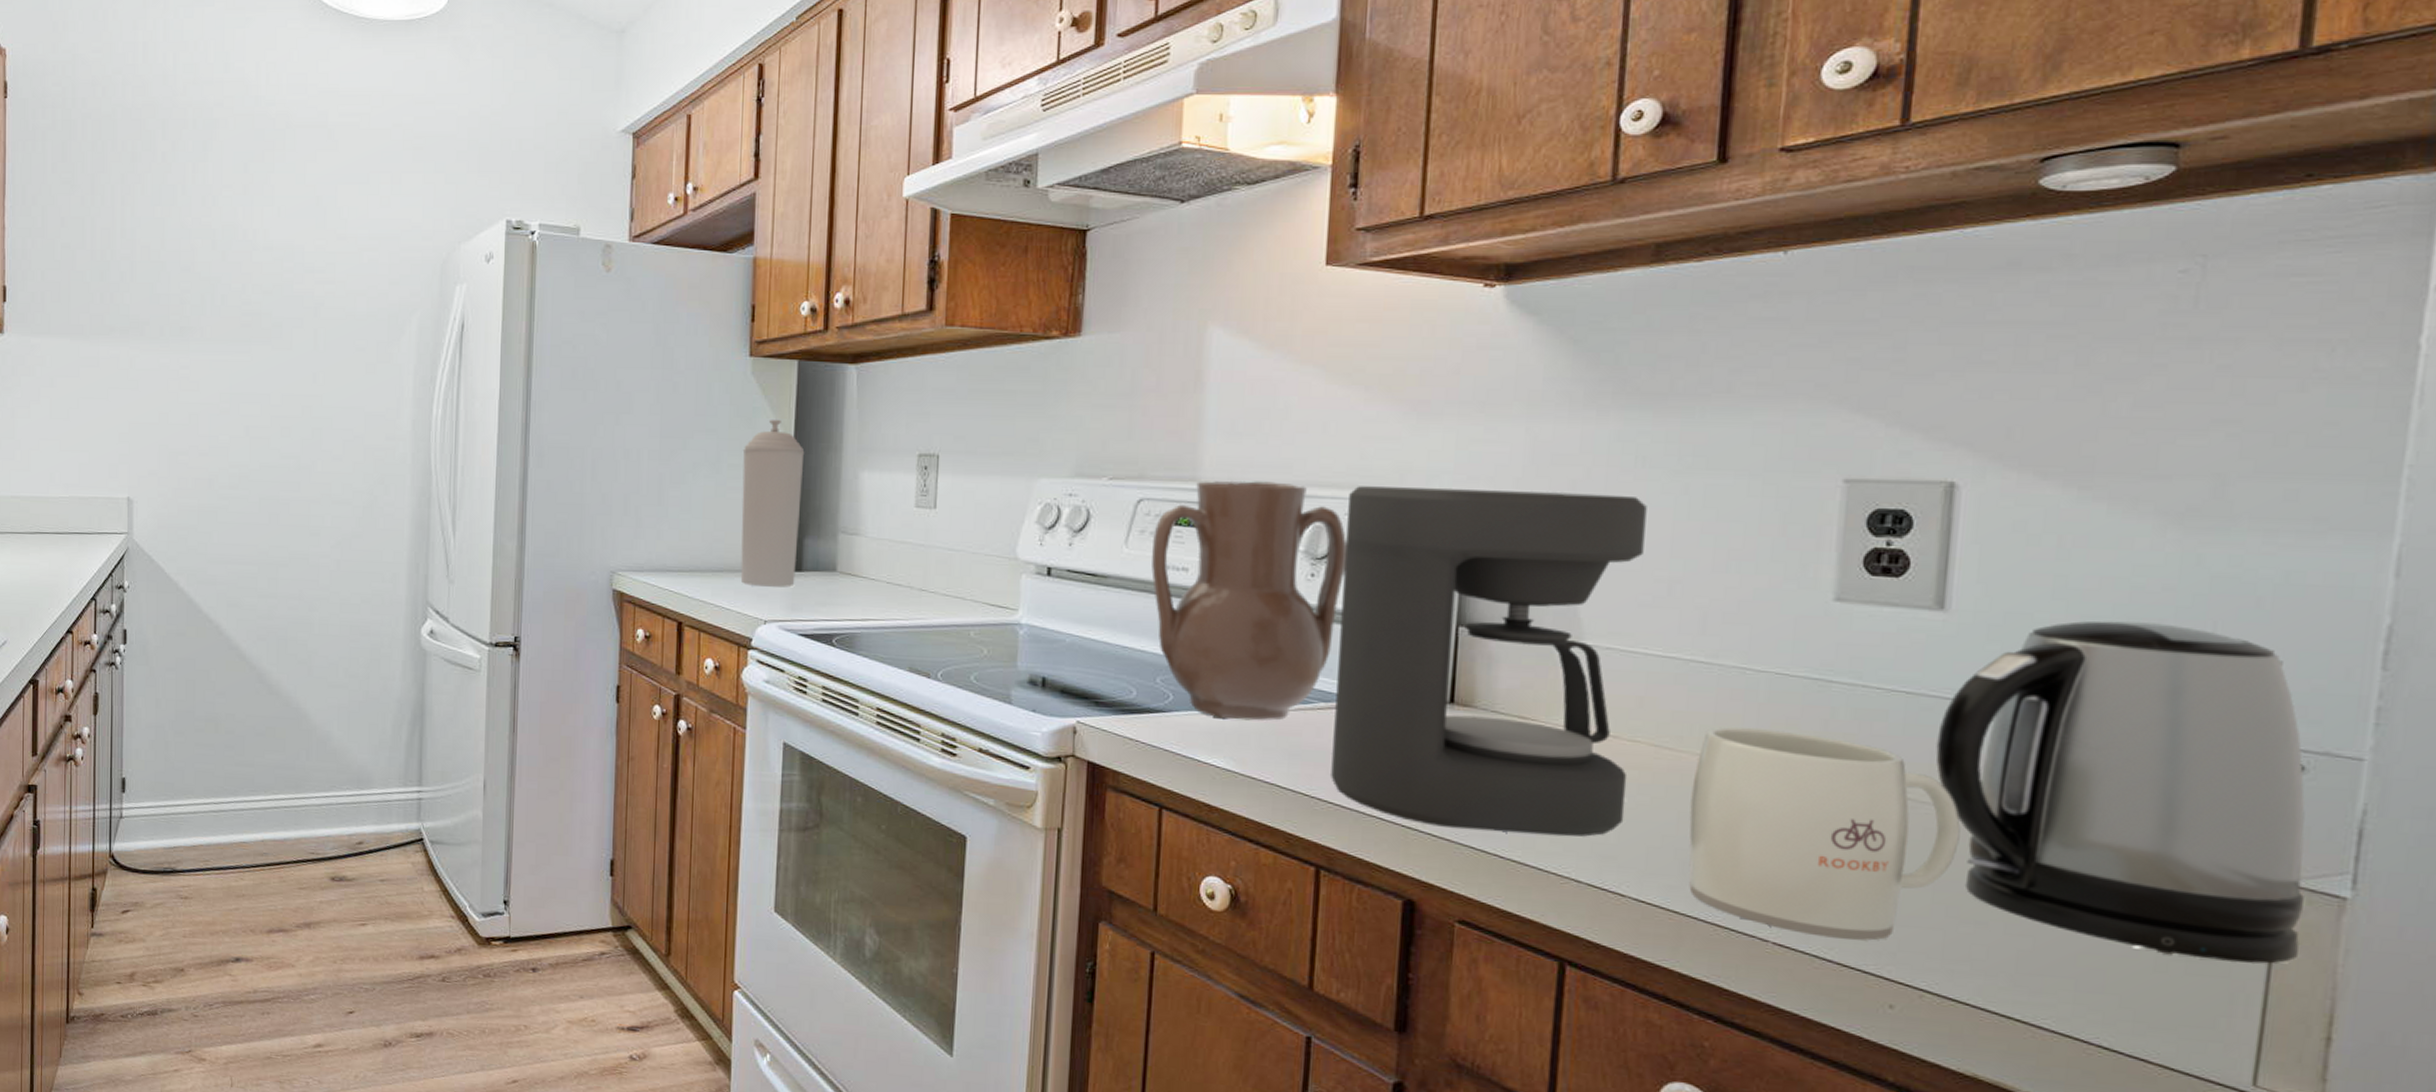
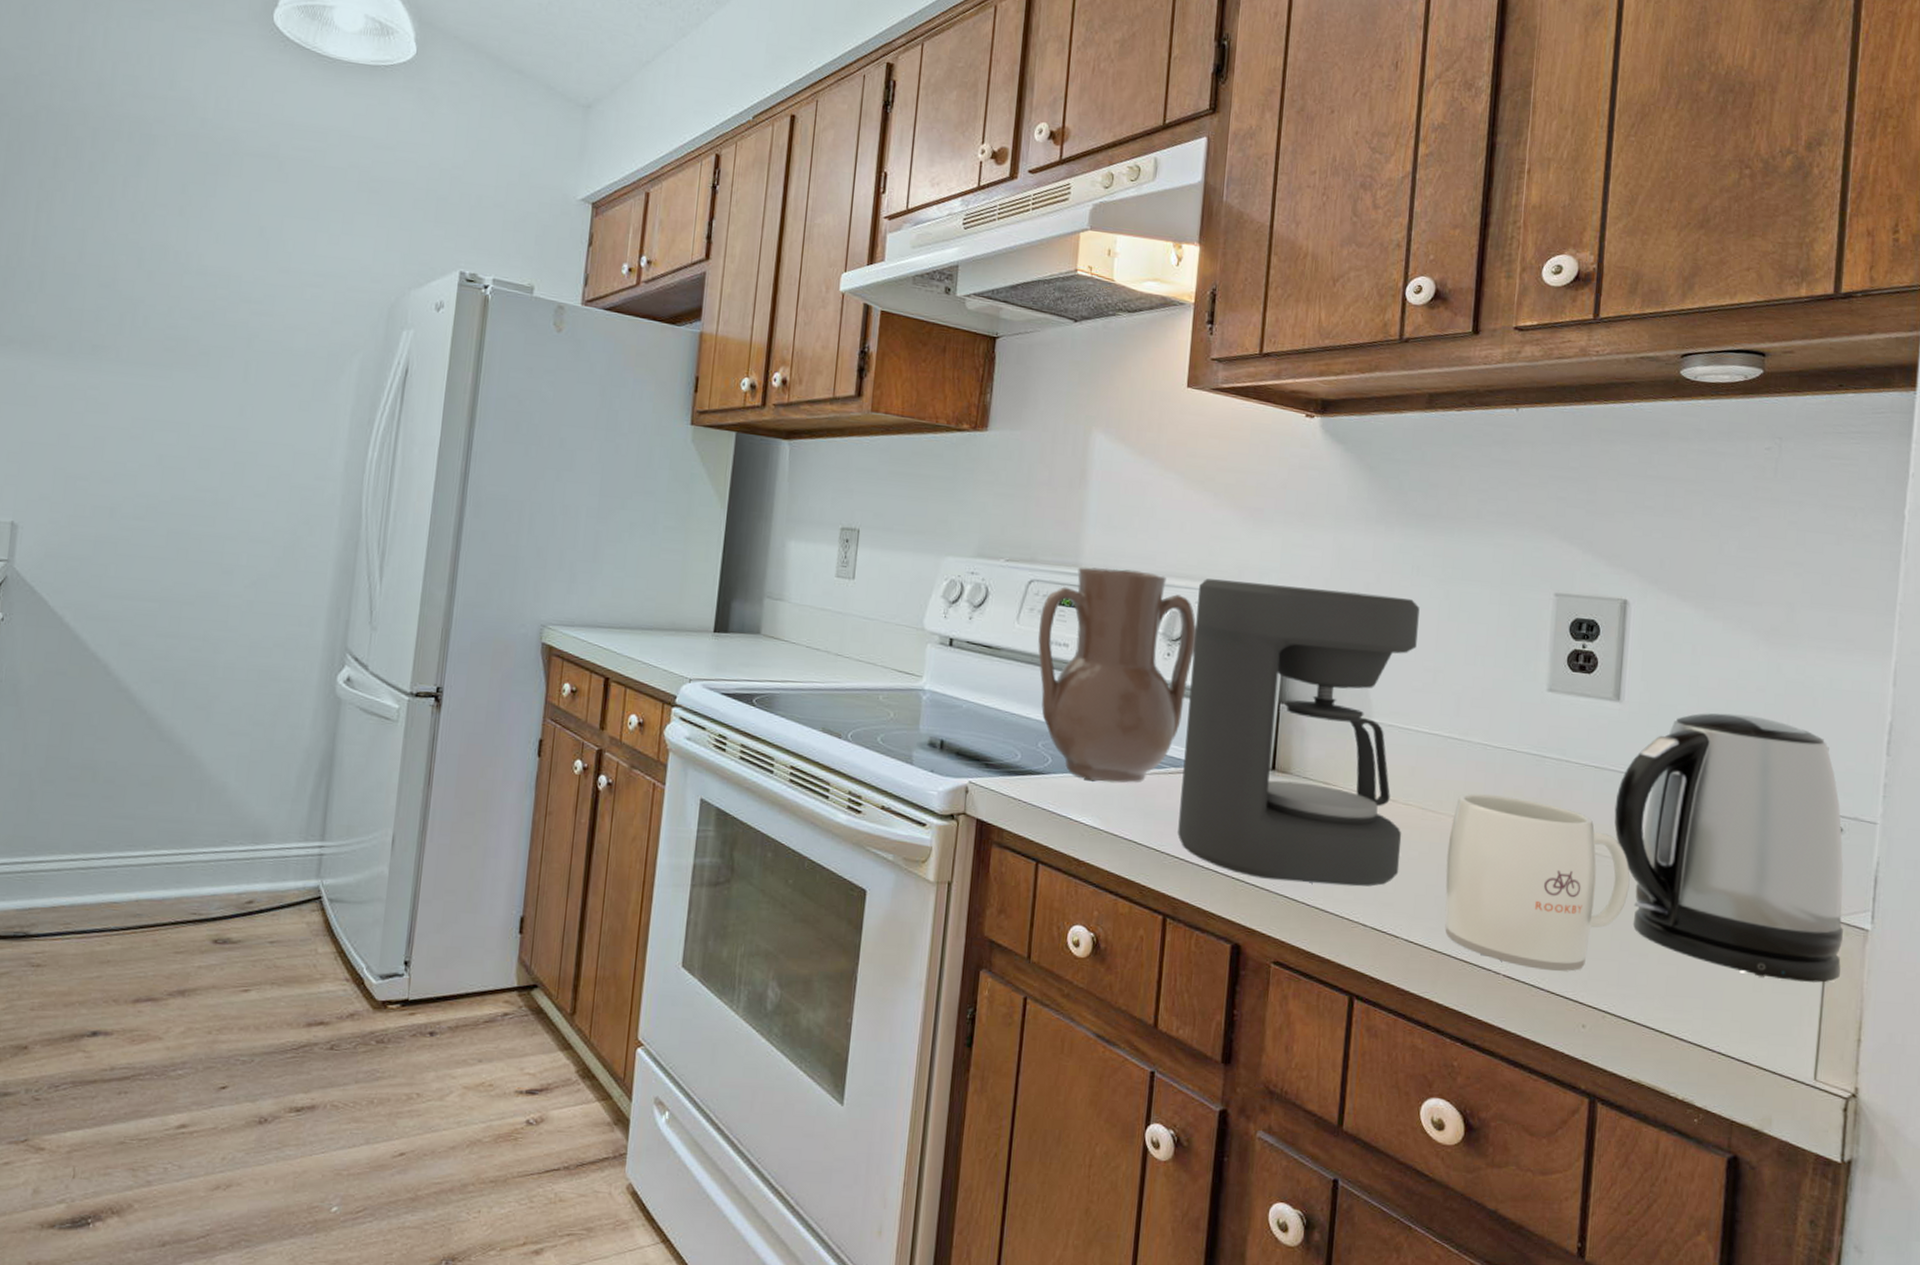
canister: present [740,419,805,588] -> none [668,485,737,648]

